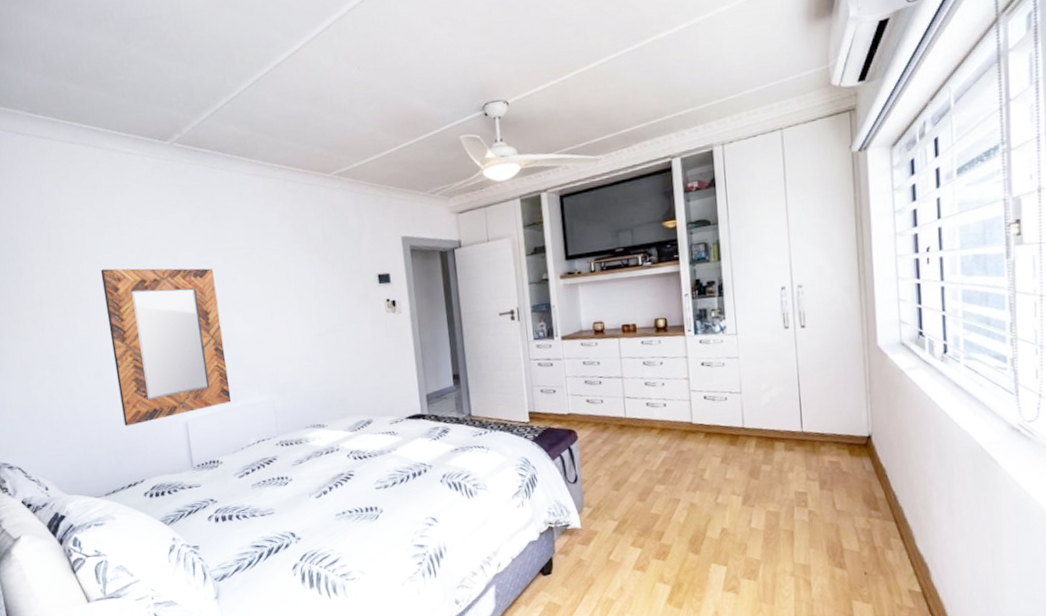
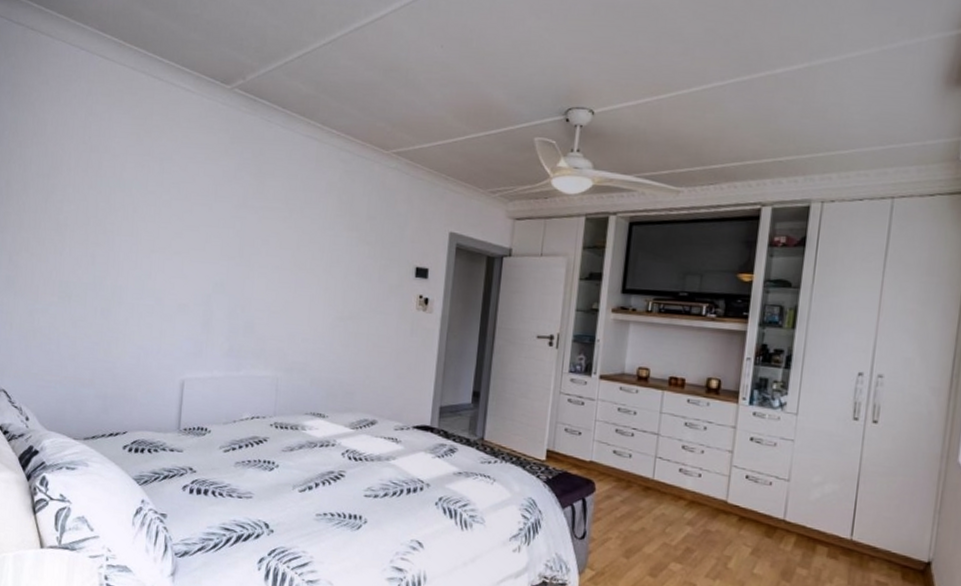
home mirror: present [100,268,232,426] -> none [120,204,246,372]

